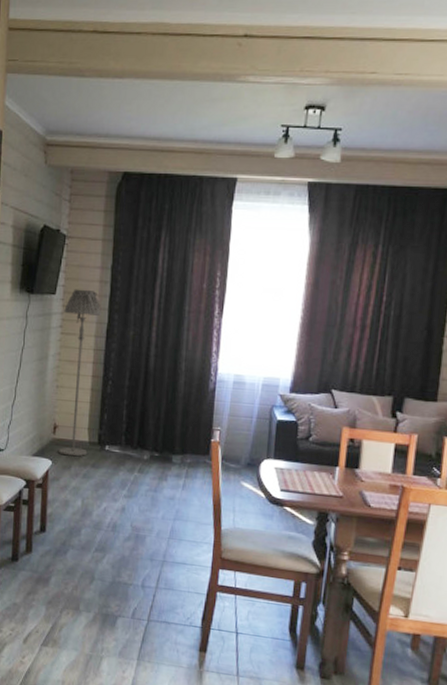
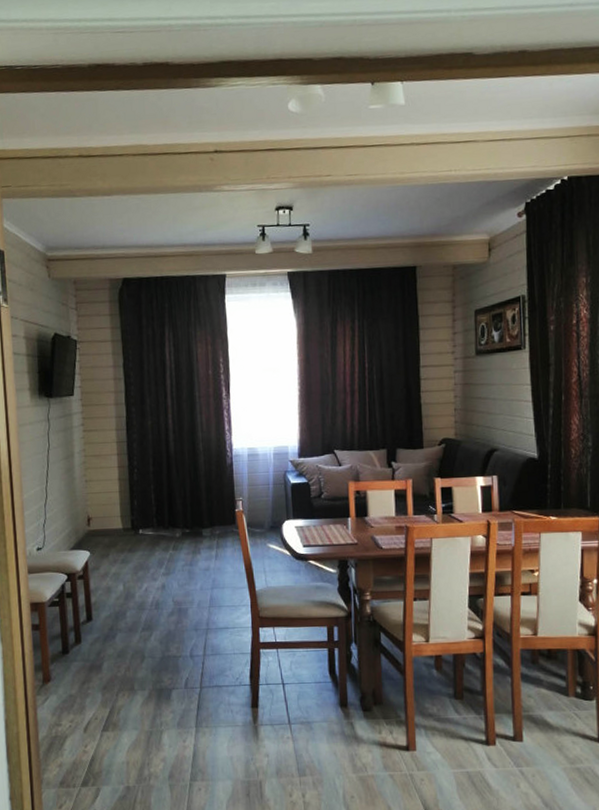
floor lamp: present [59,289,102,457] -> none [83,387,123,545]

